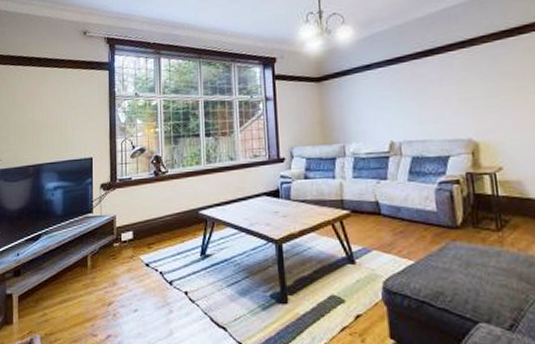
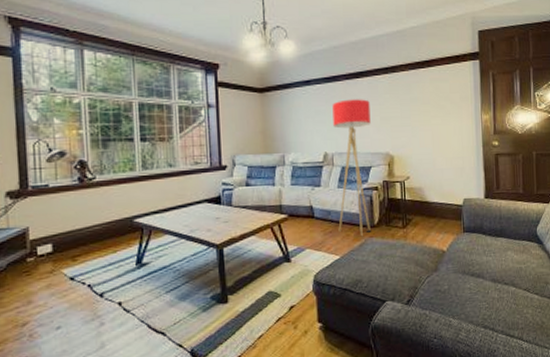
floor lamp: none [397,79,453,240] -> present [332,99,371,237]

